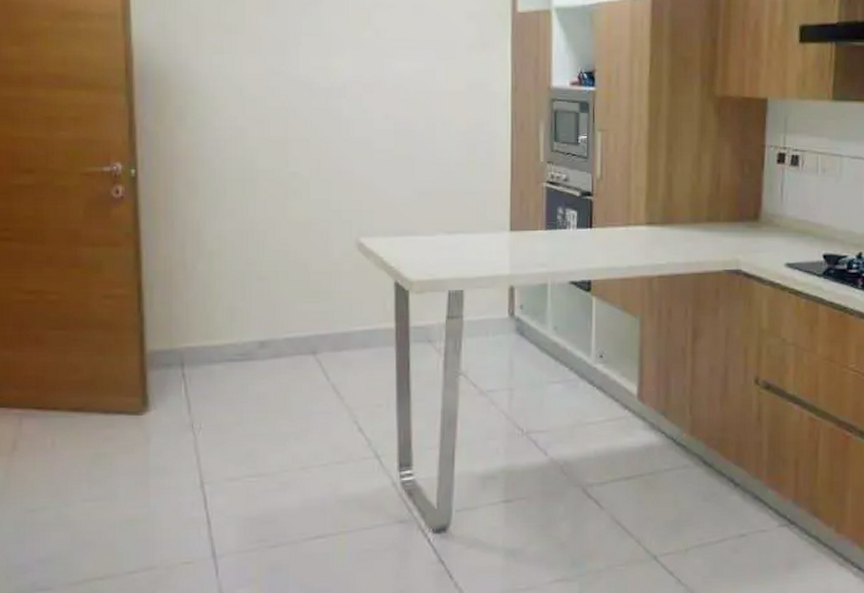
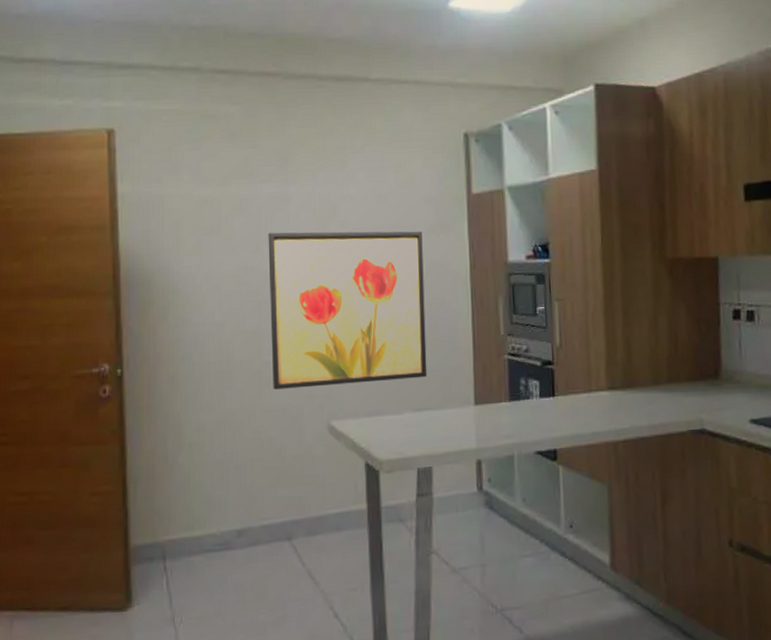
wall art: none [296,36,462,202] -> present [268,231,427,390]

